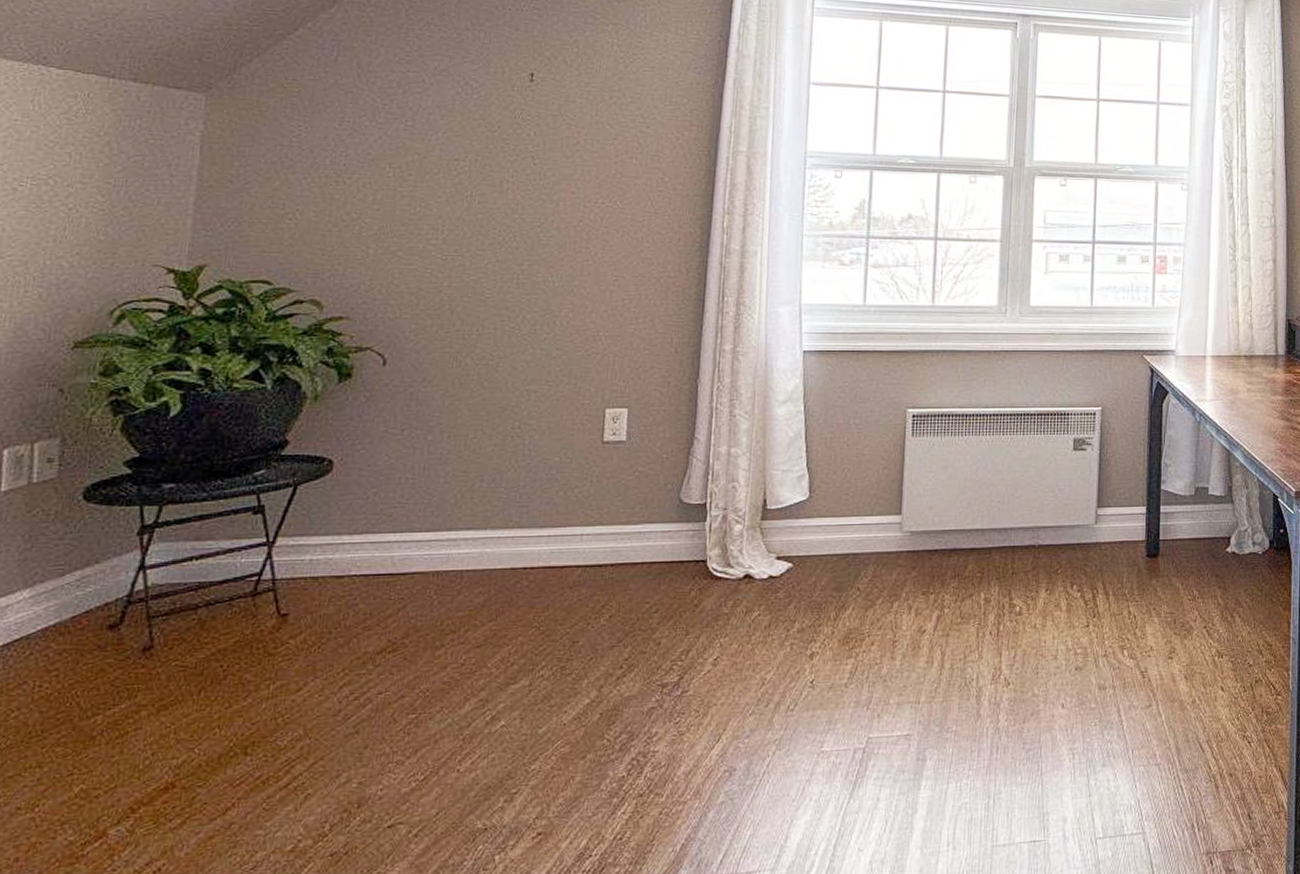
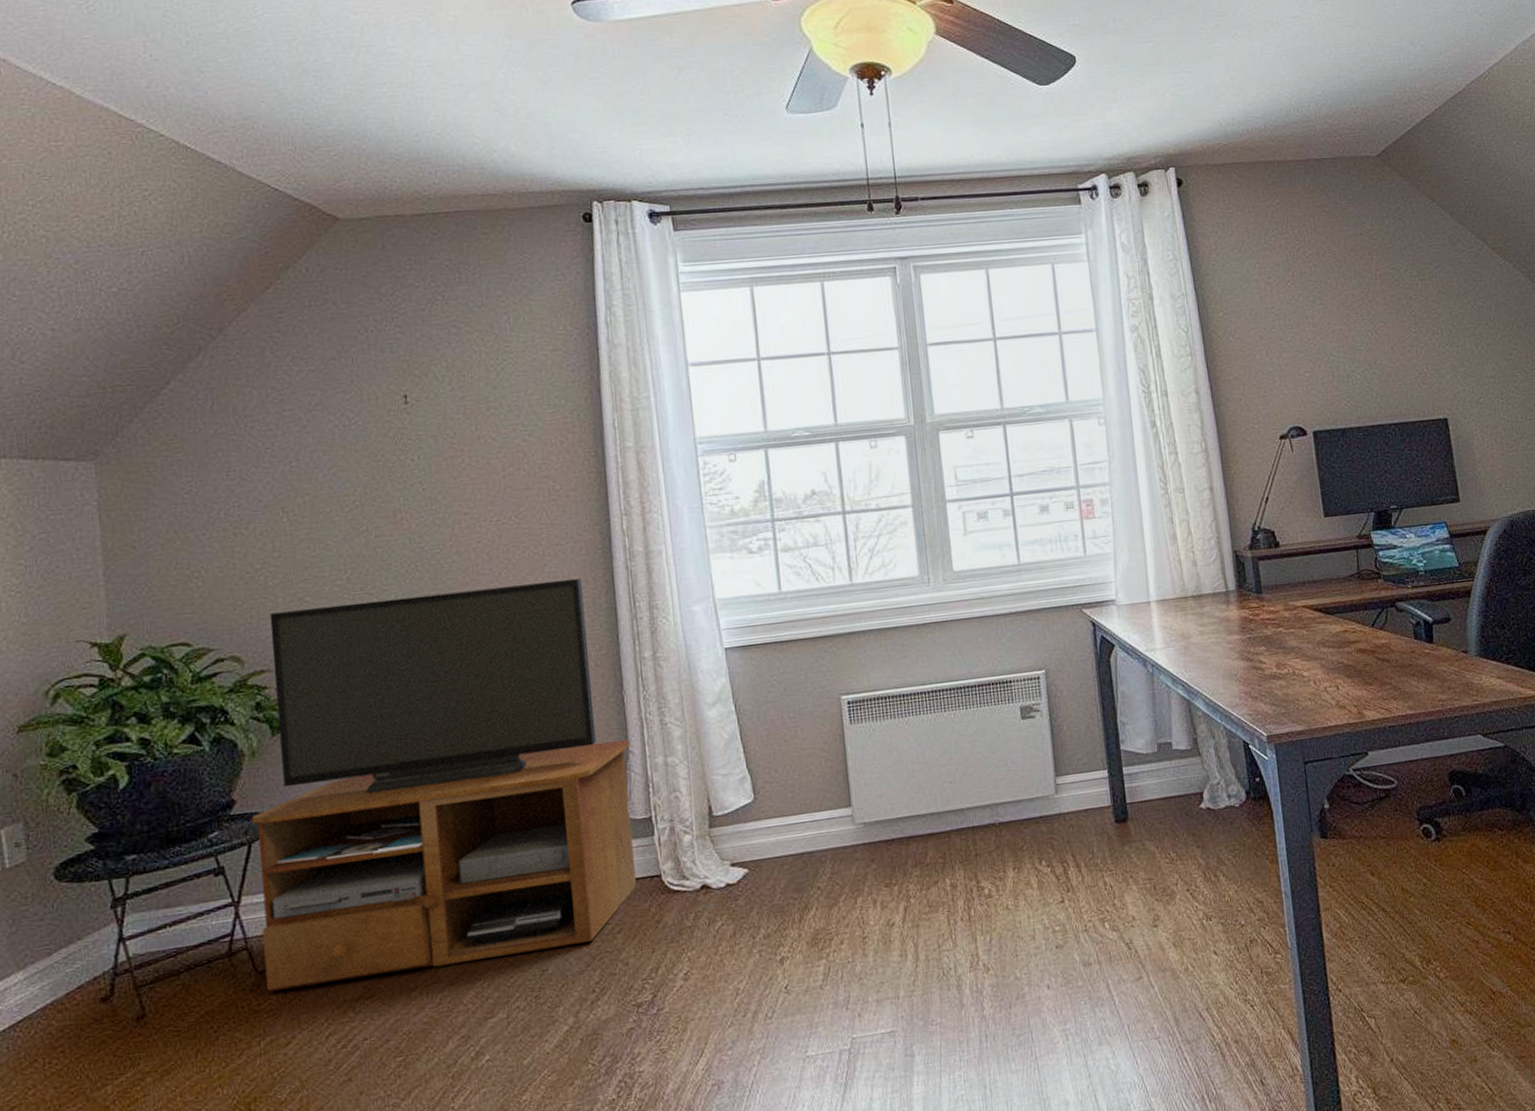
tv stand: none [287,263,697,636] -> present [251,577,636,992]

